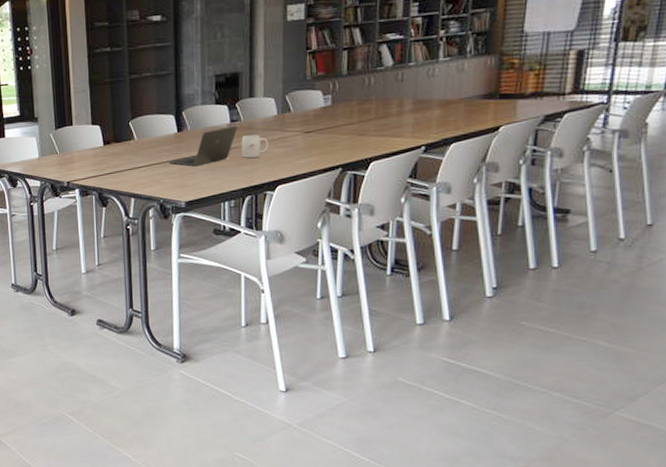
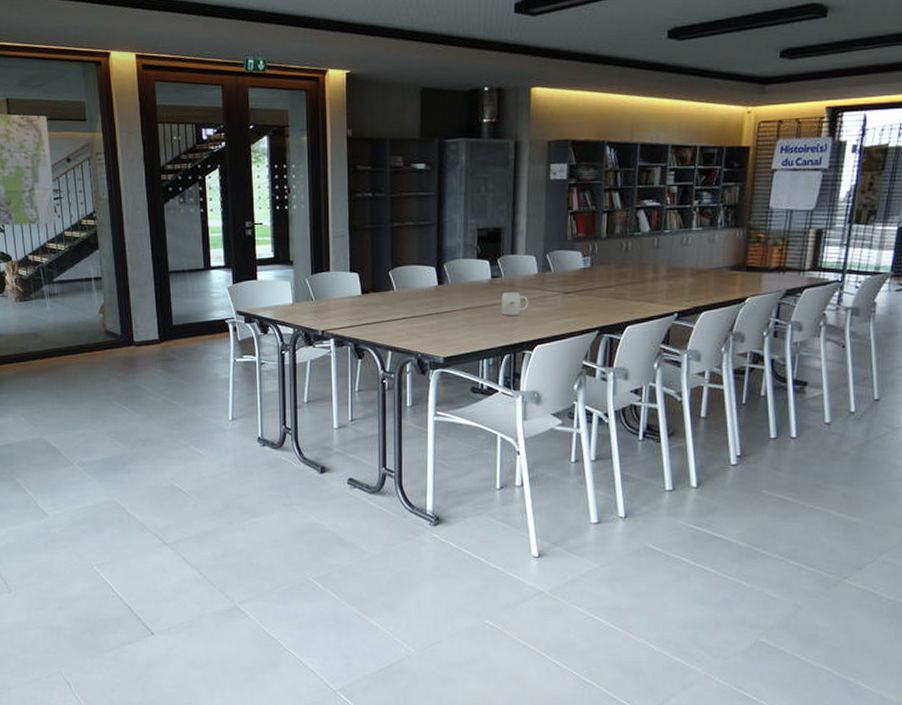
laptop: present [169,126,238,167] -> none [428,283,499,322]

